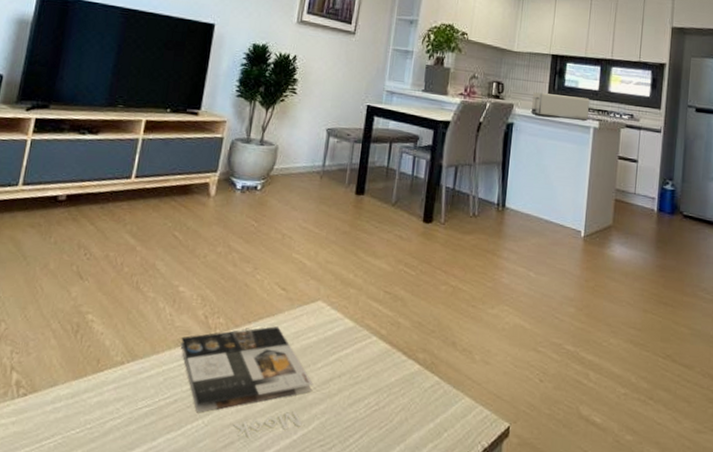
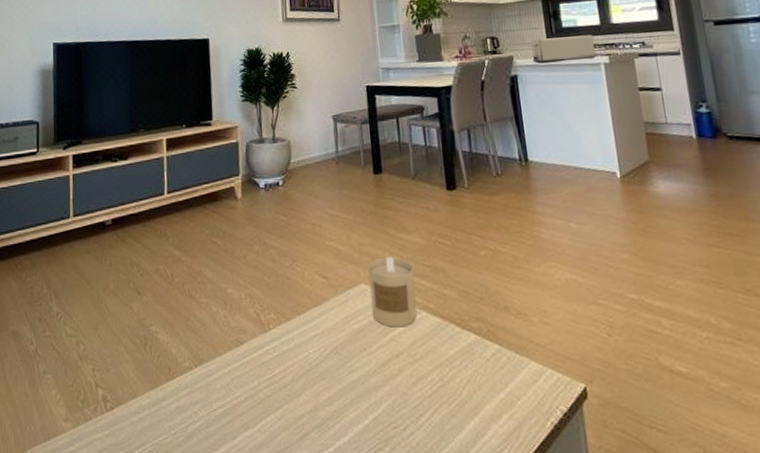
magazine: present [180,325,314,439] -> none [239,313,374,428]
candle: none [323,277,375,349] -> present [367,257,417,328]

